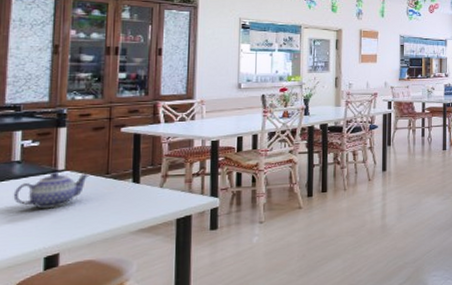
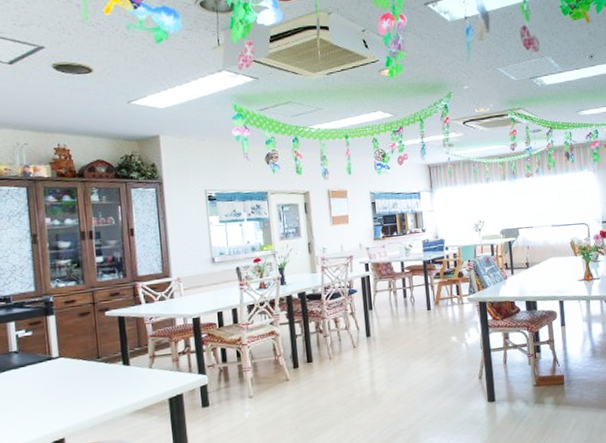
teapot: present [13,171,91,209] -> none [15,359,83,396]

